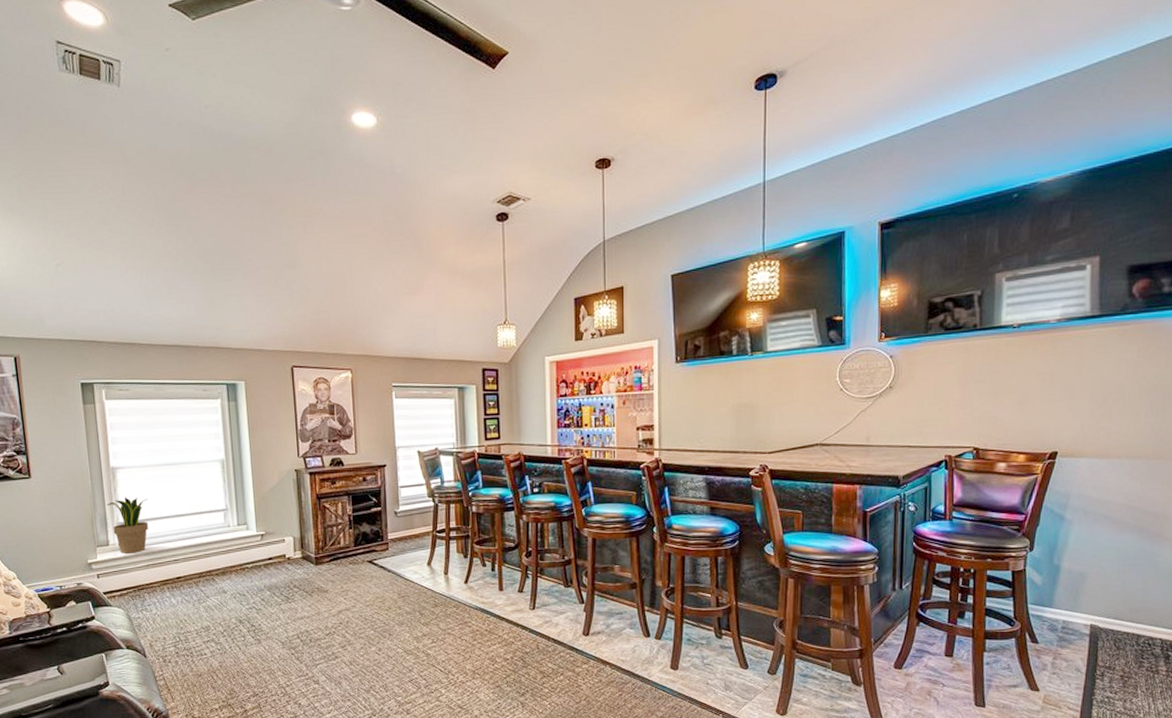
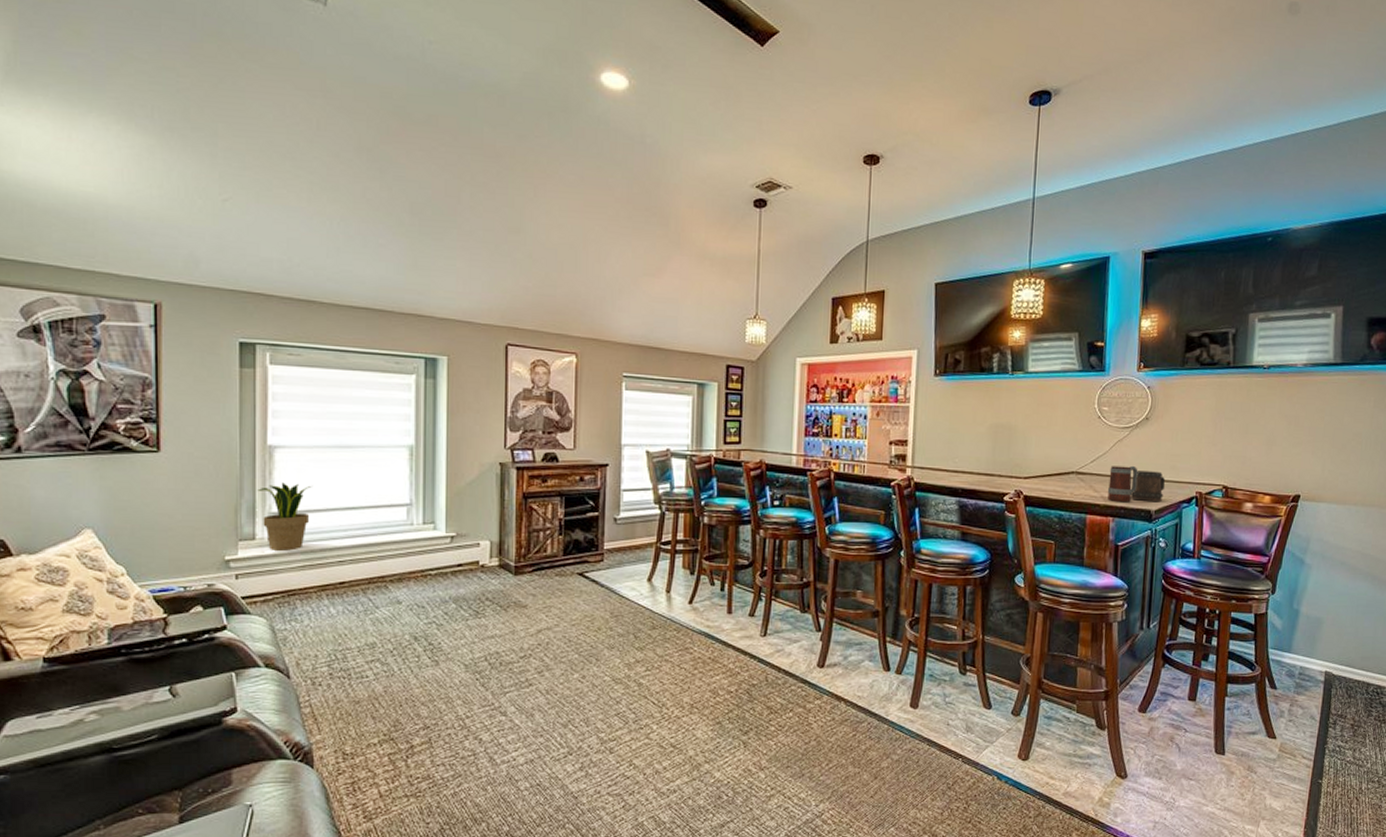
beer mug: none [852,433,884,471] -> present [1107,465,1138,503]
beer mug: none [876,438,913,468] -> present [1130,471,1166,503]

